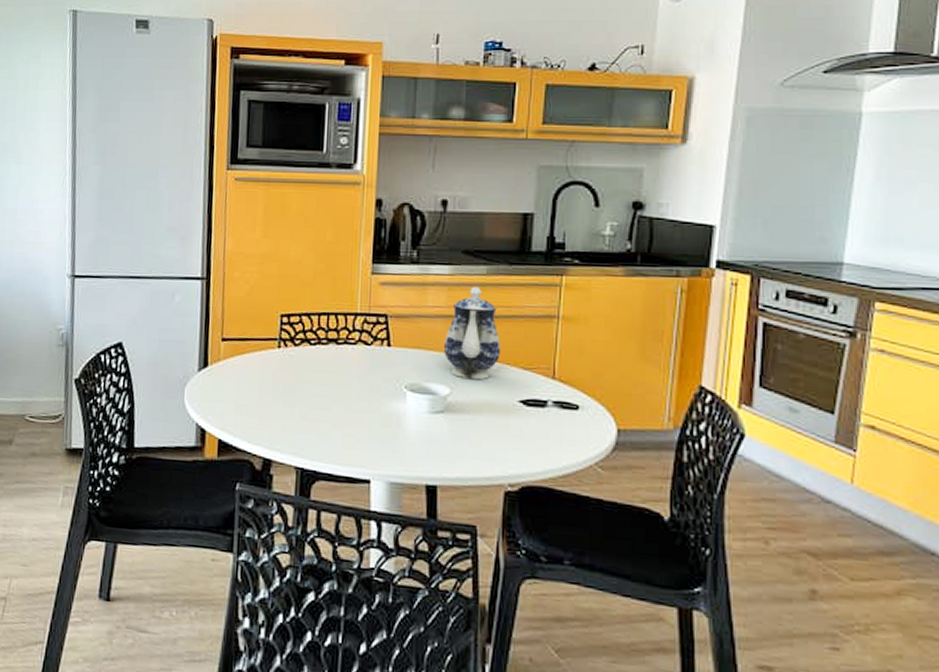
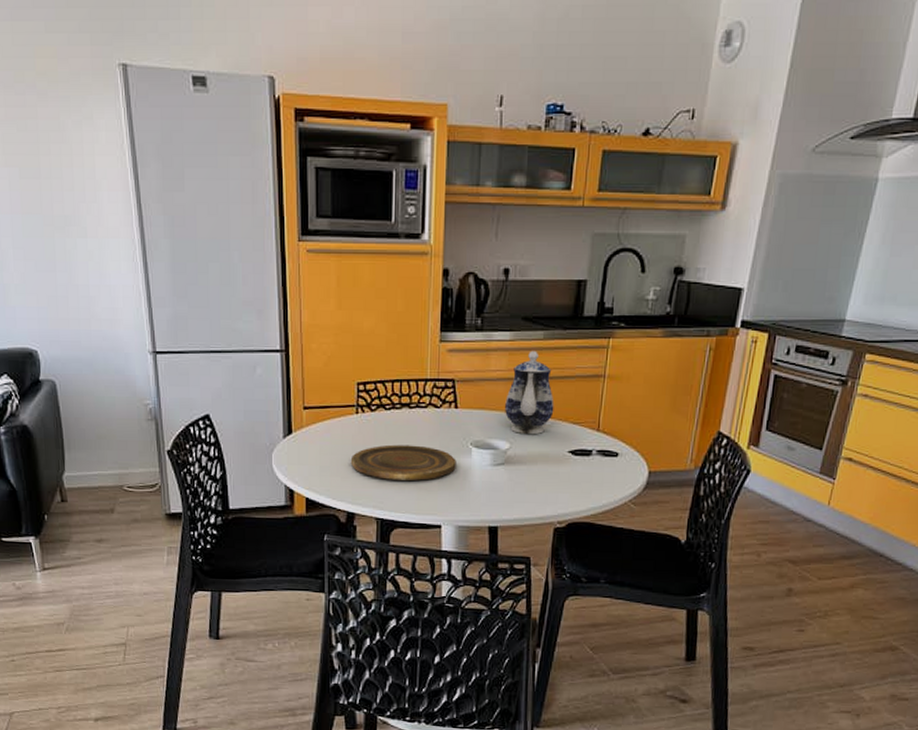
plate: none [269,383,389,427] -> present [350,444,456,482]

